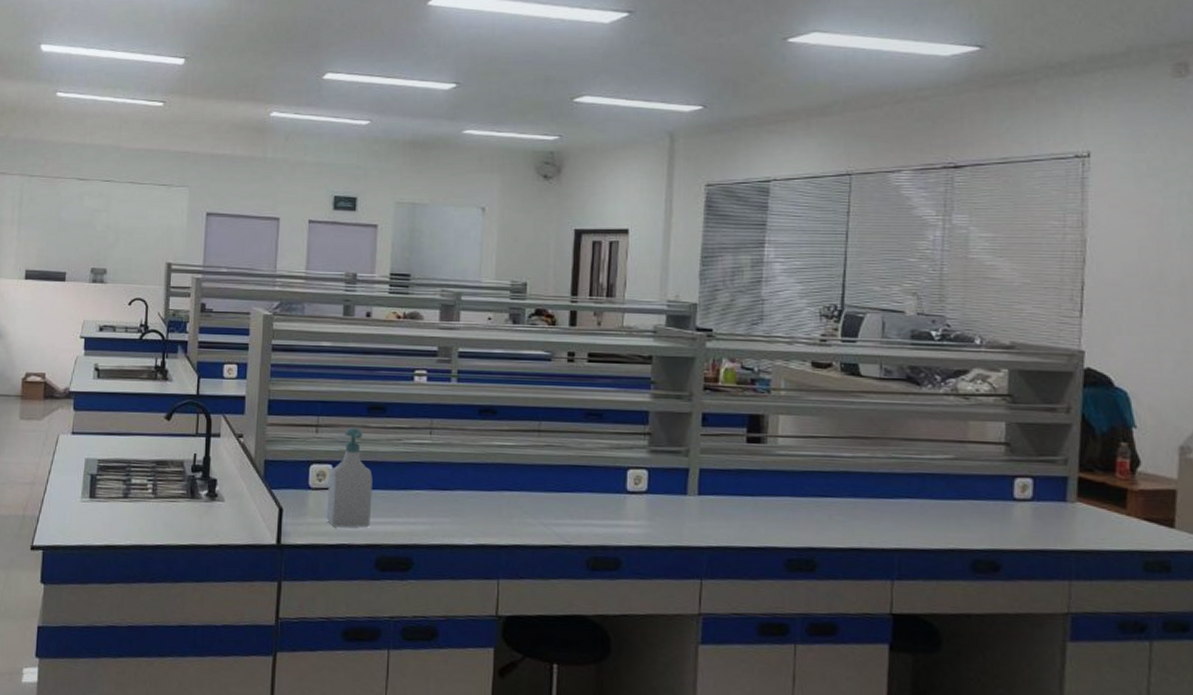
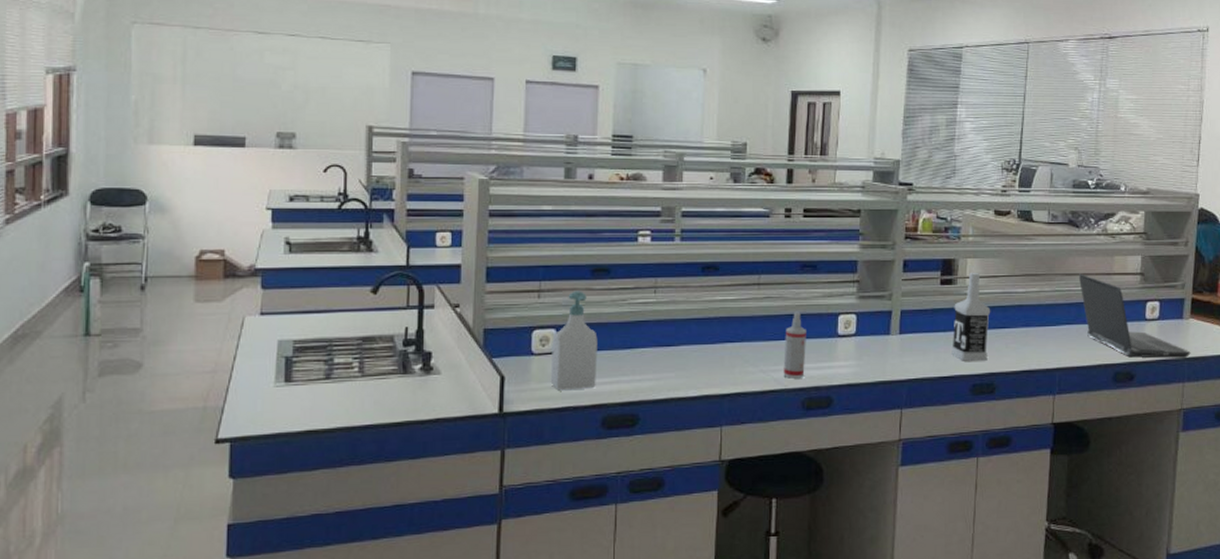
spray bottle: none [566,462,591,535] -> present [783,311,806,379]
vodka: none [761,430,810,533] -> present [951,272,991,361]
laptop computer: none [921,439,1080,550] -> present [1078,273,1191,358]

